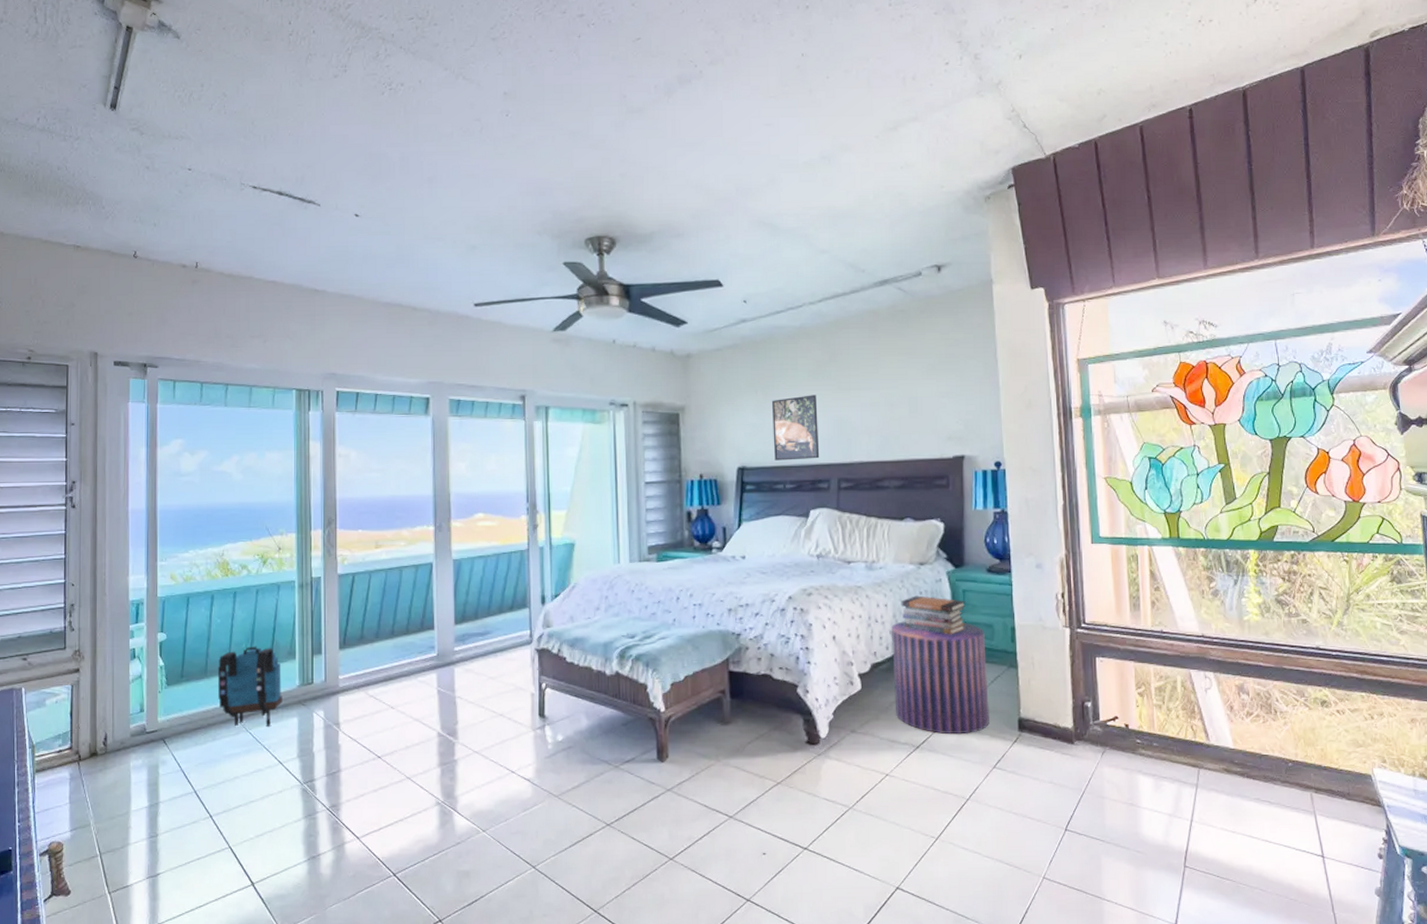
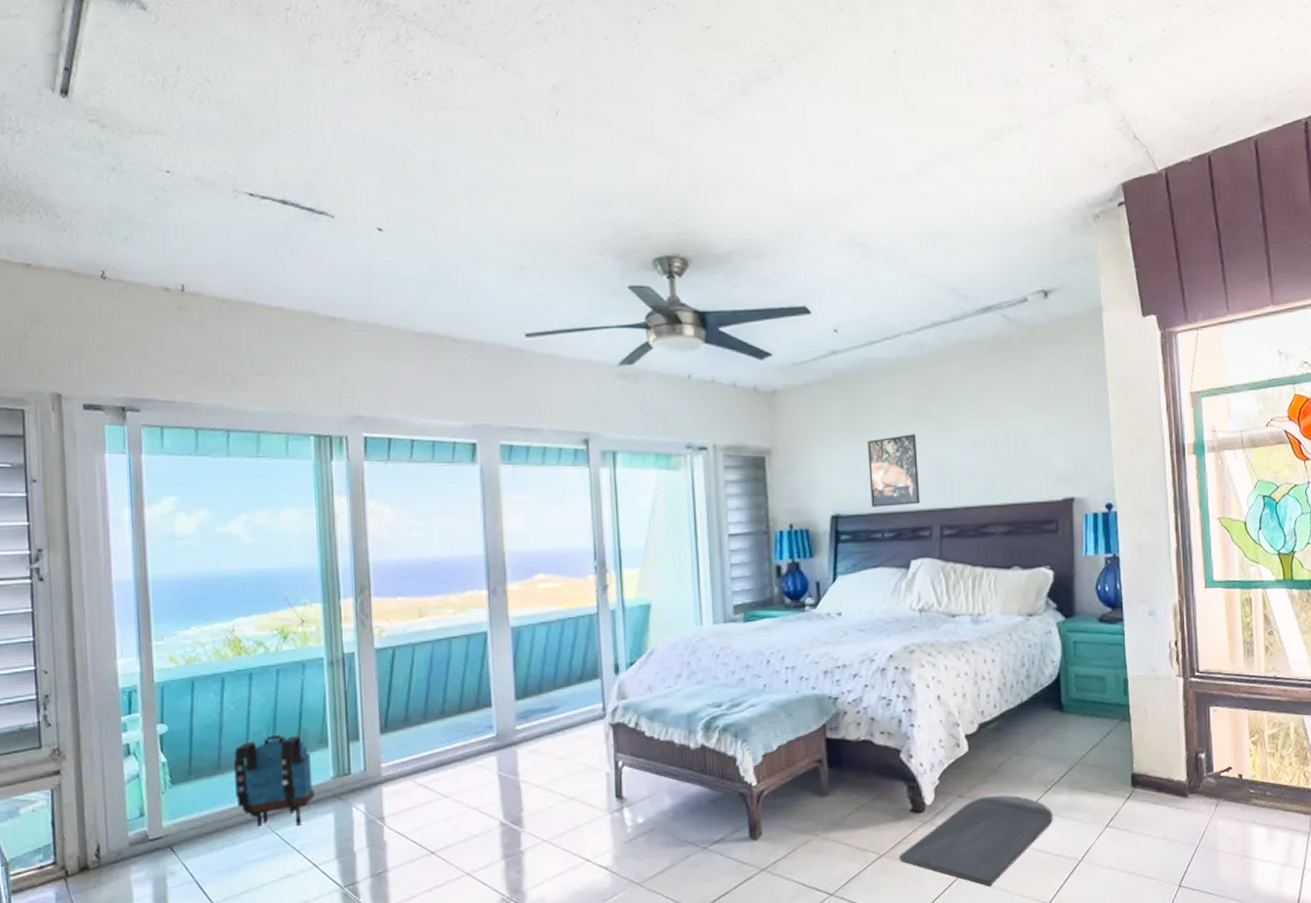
door mat: none [795,733,942,819] -> present [899,795,1053,887]
stool: present [891,620,989,735] -> none [999,675,1102,794]
book stack: present [901,595,966,635] -> none [1009,649,1077,690]

